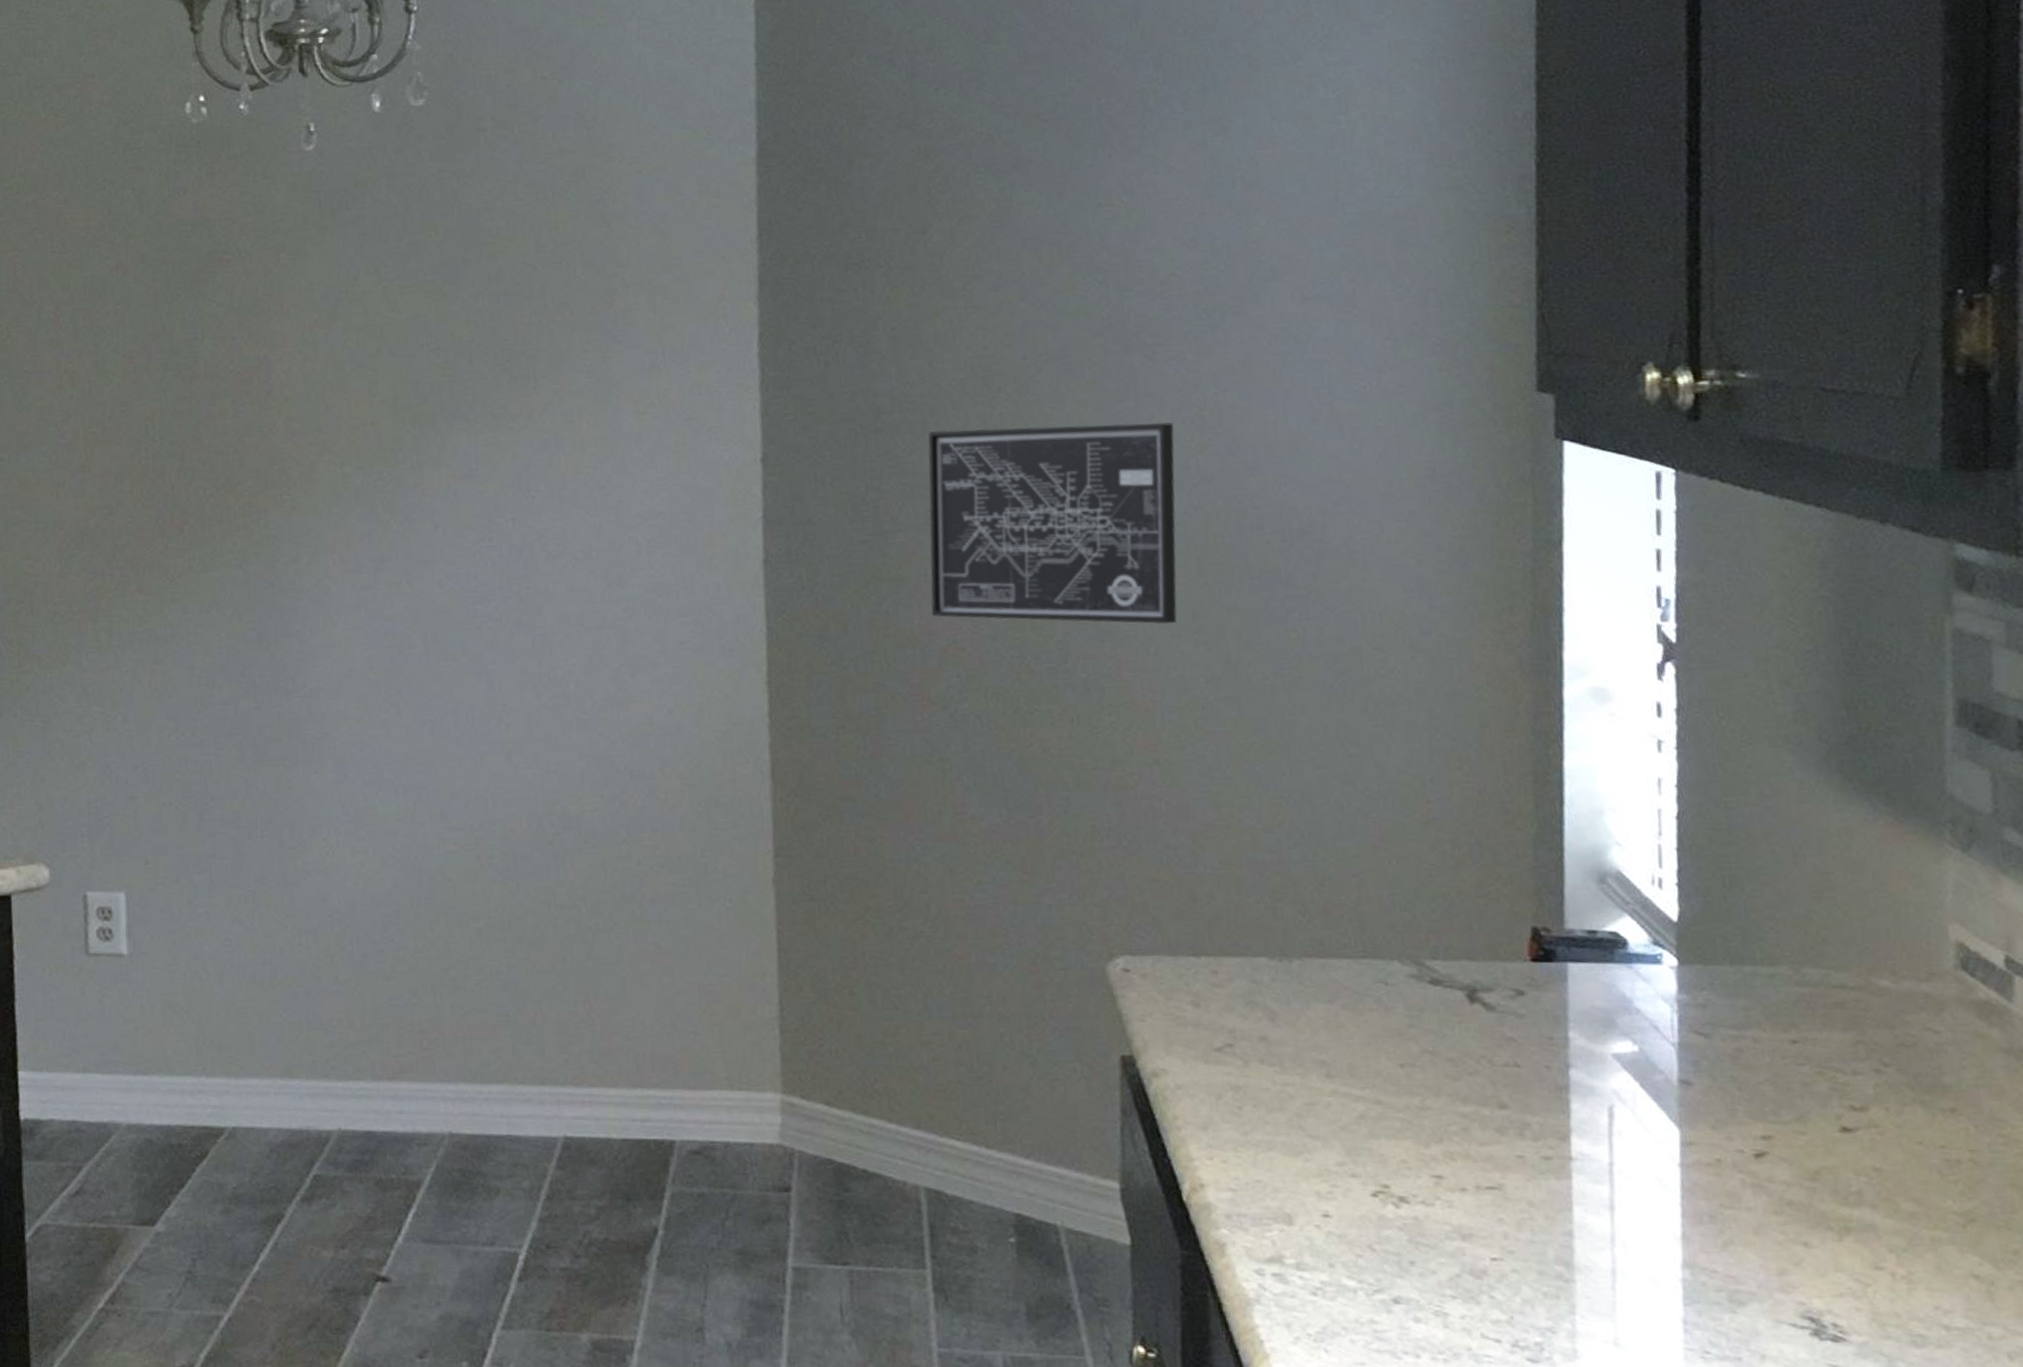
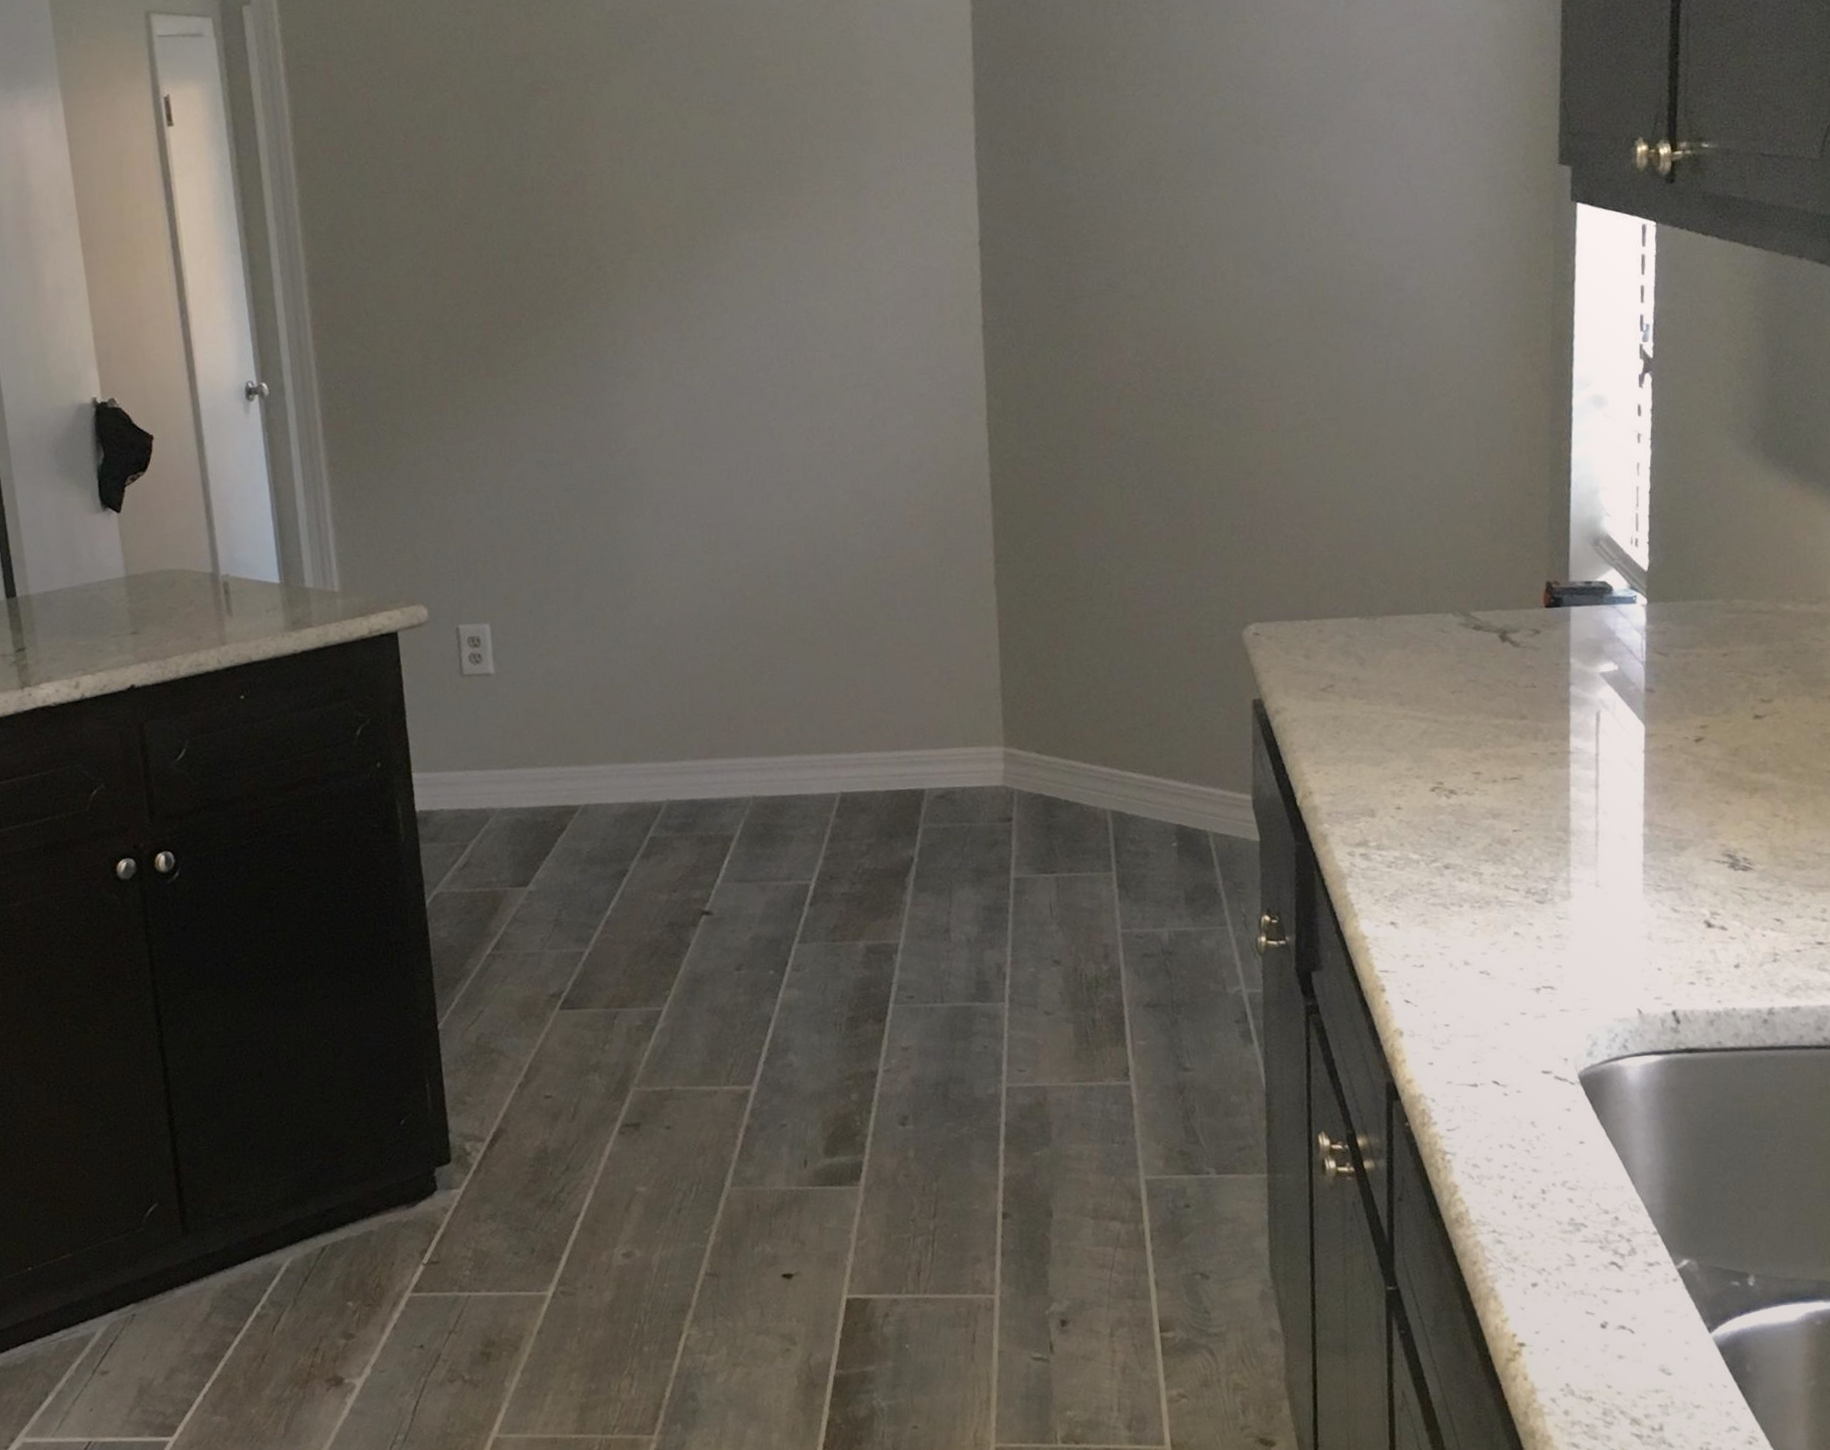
wall art: present [928,422,1177,624] -> none [1107,199,1294,365]

